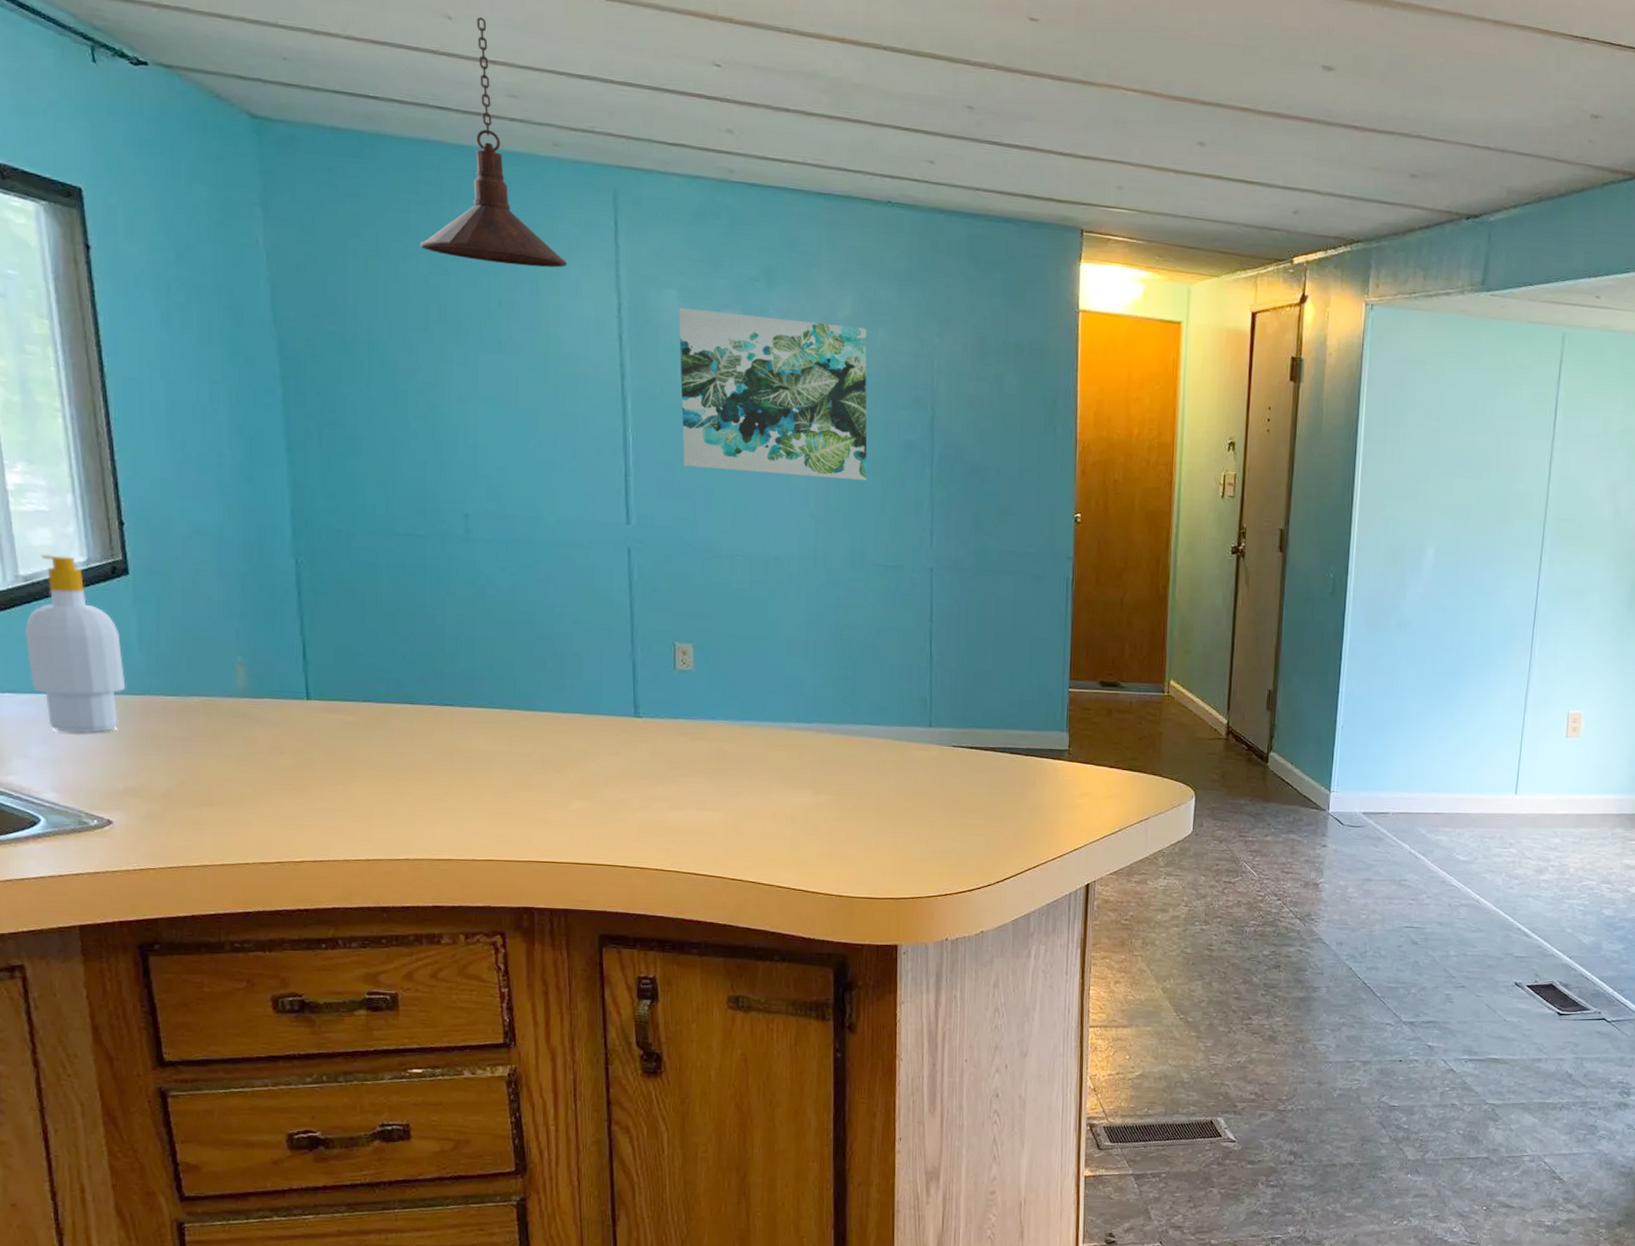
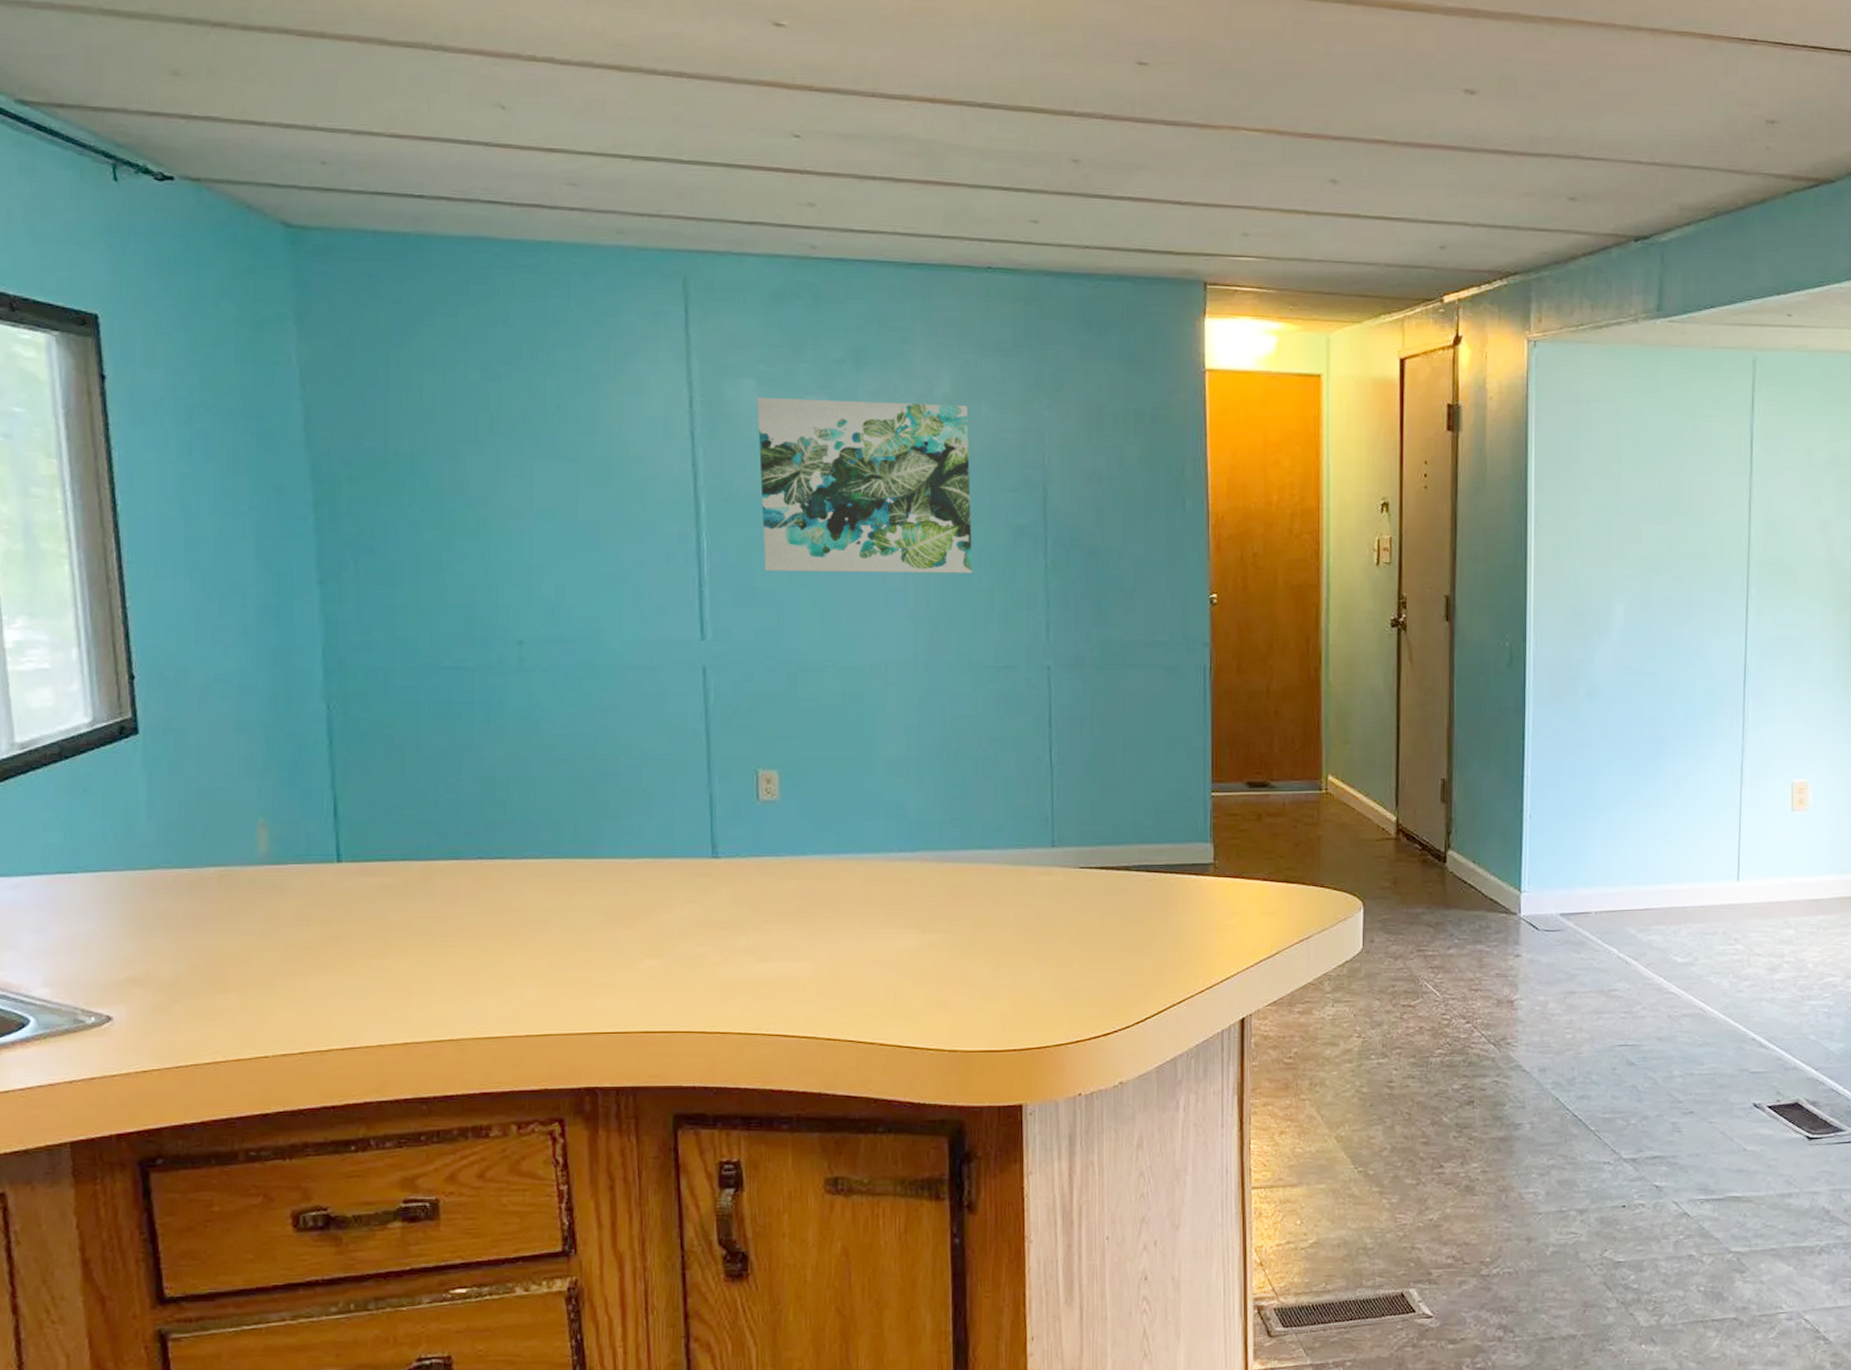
soap bottle: present [25,554,126,733] -> none [20,718,132,918]
pendant light: present [419,16,568,268] -> none [468,103,633,365]

